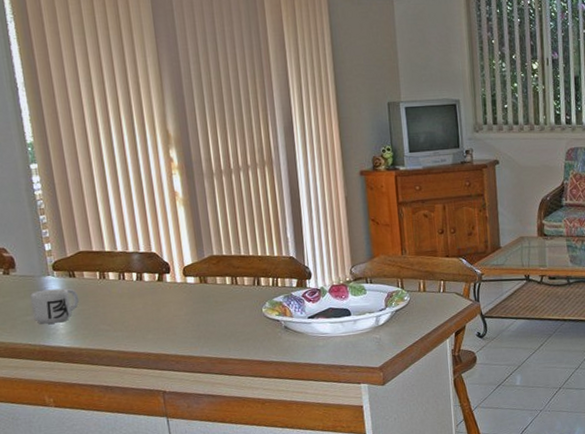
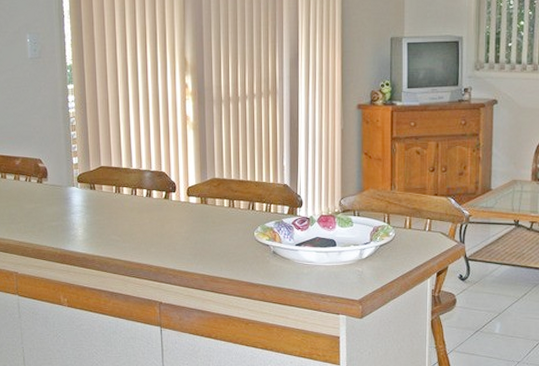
mug: present [30,288,80,324] -> none [57,199,97,230]

